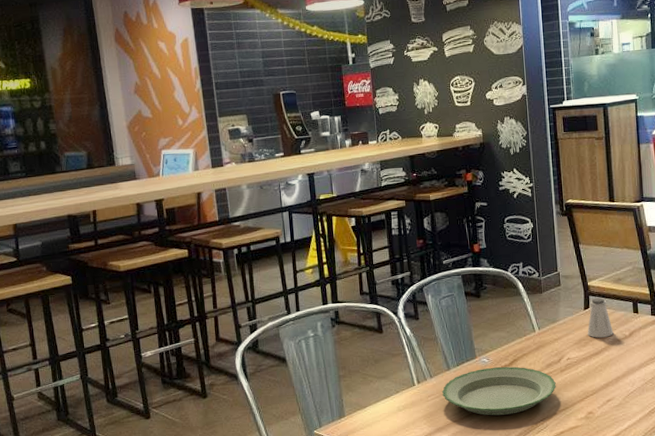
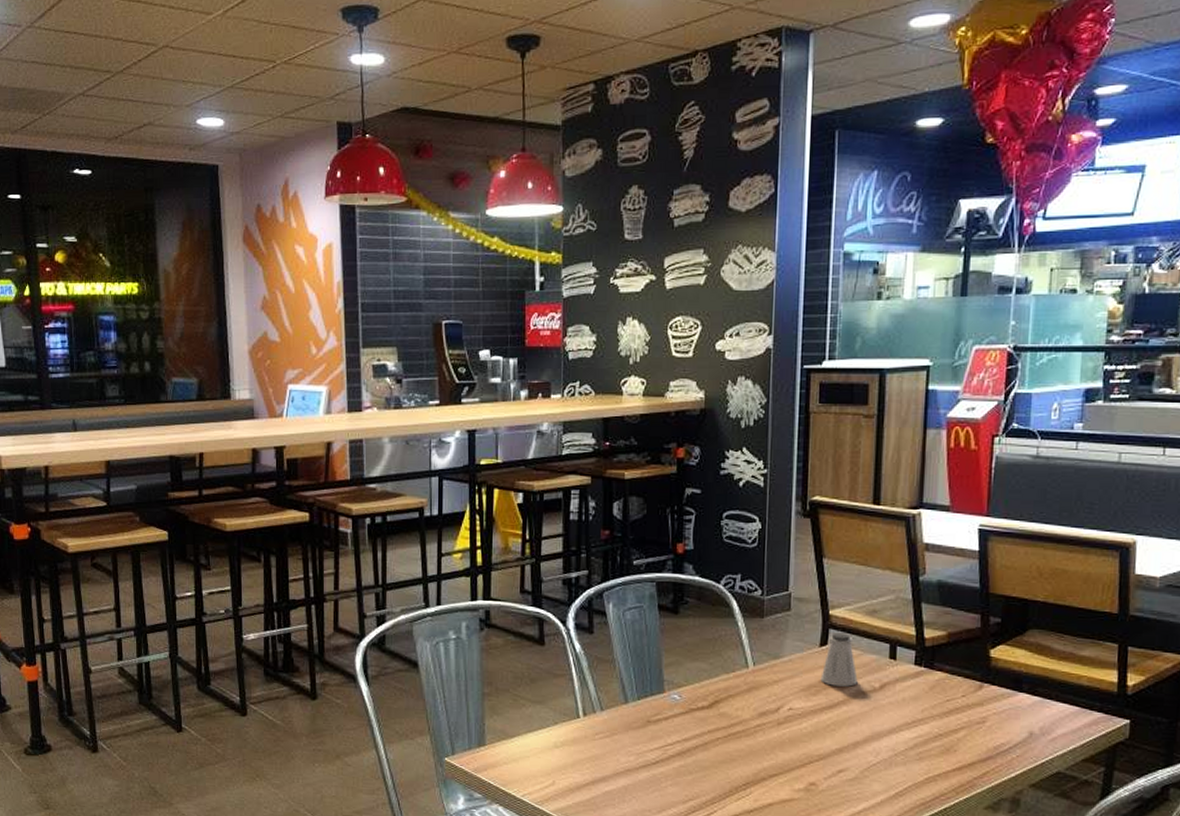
plate: present [441,366,556,416] -> none [614,707,769,772]

